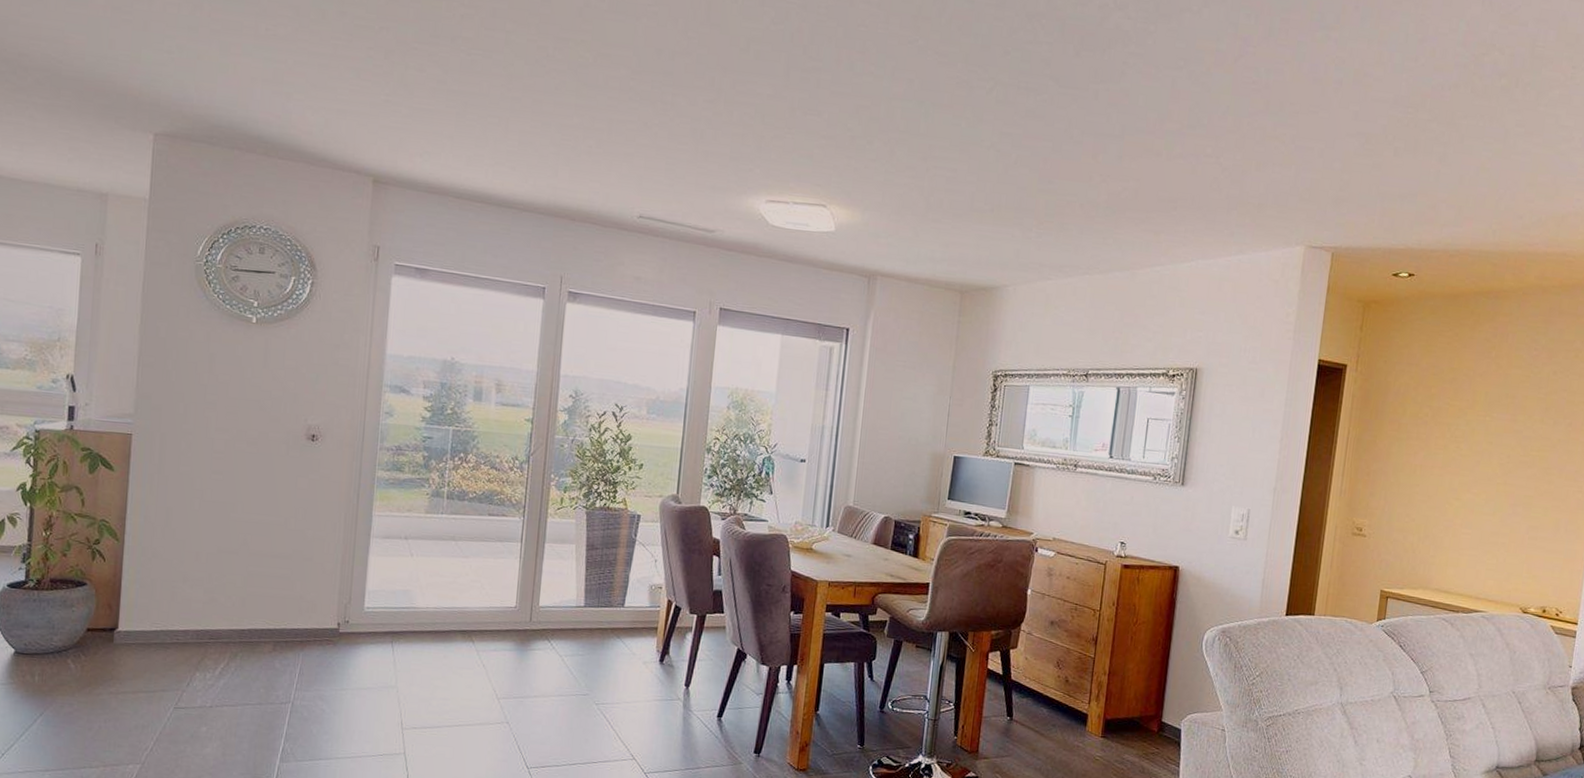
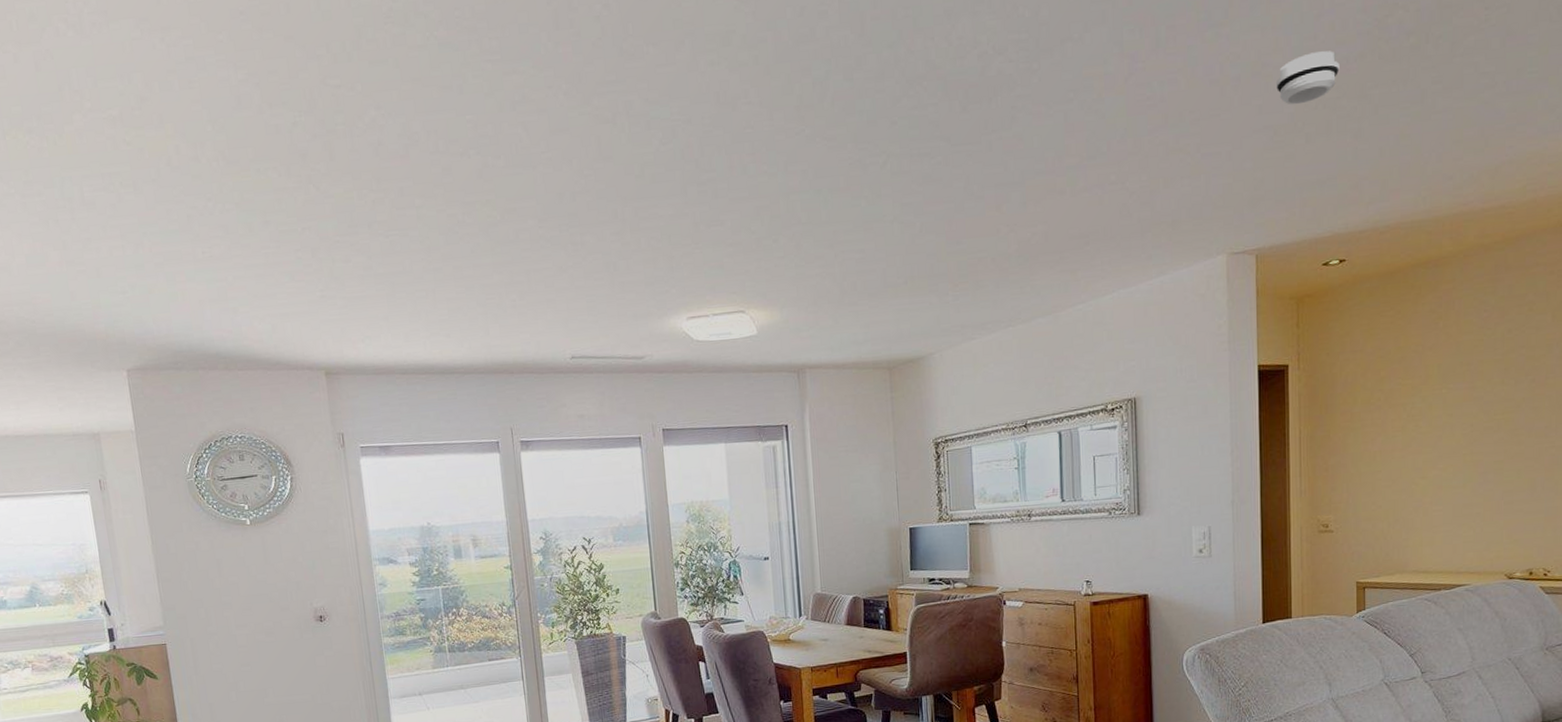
smoke detector: none [1374,72,1435,119] -> present [1276,51,1340,105]

